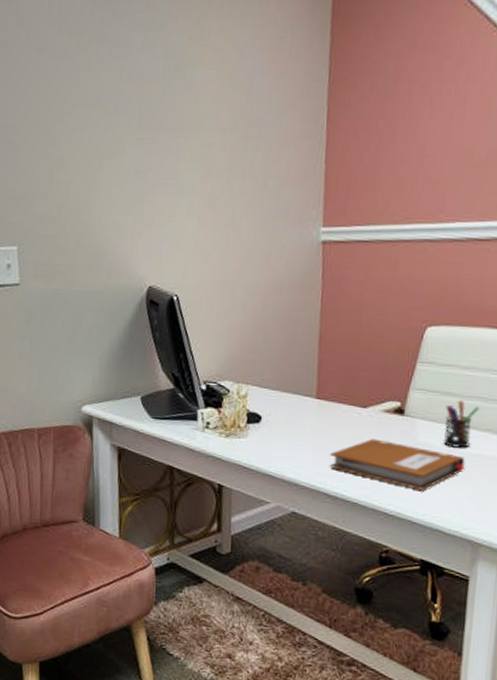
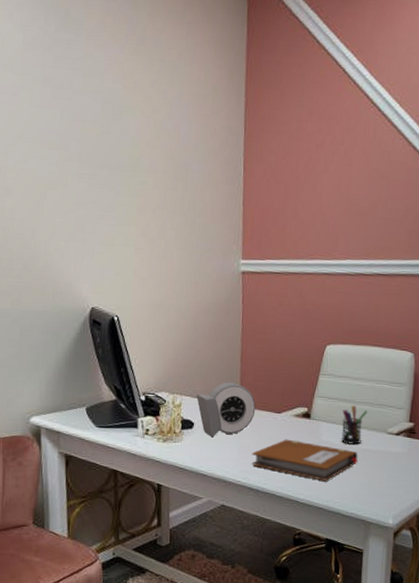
alarm clock: none [265,370,336,434] -> present [196,382,256,438]

